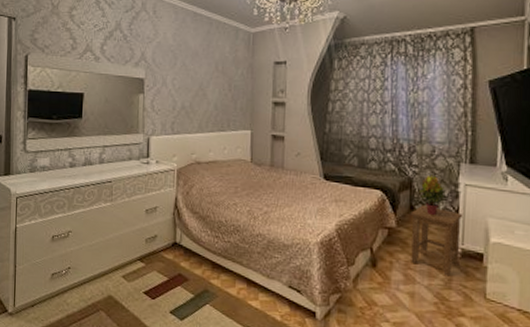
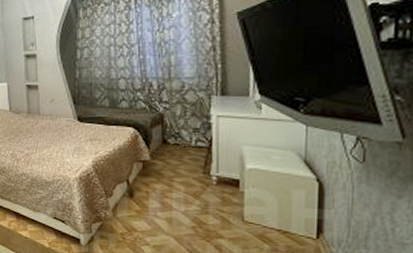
stool: present [410,205,464,277] -> none [163,138,217,202]
potted plant: present [419,174,446,216] -> none [171,109,198,148]

